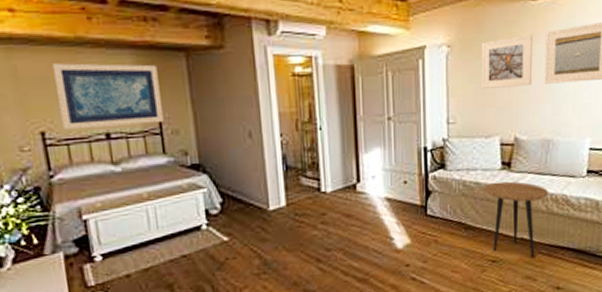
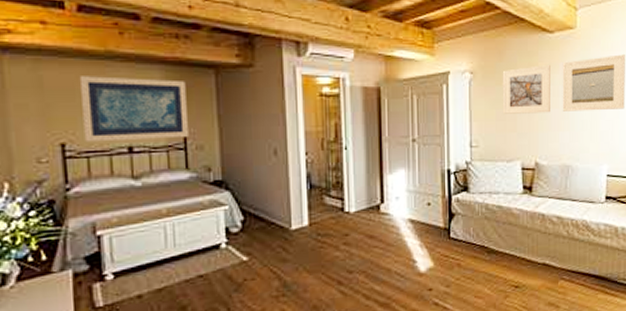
side table: present [484,181,548,258] -> none [506,205,569,284]

